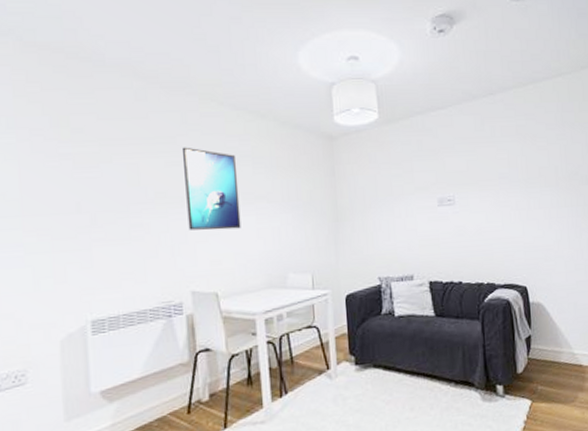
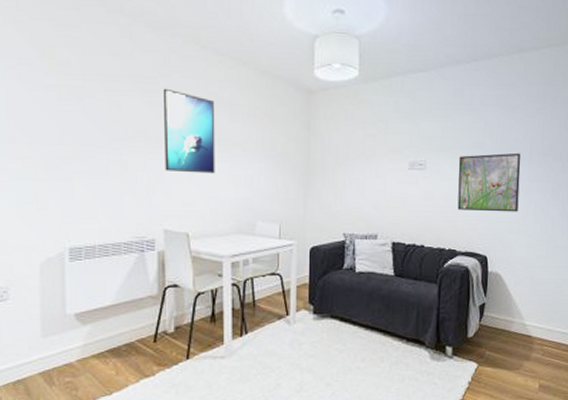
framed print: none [486,180,552,242] -> present [457,153,521,212]

